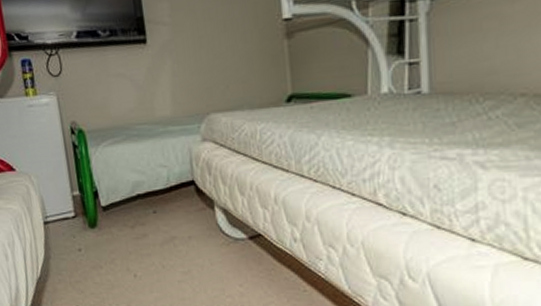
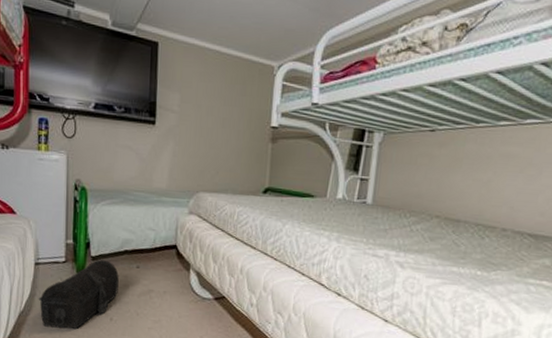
treasure chest: none [53,209,138,292] -> present [38,259,119,329]

